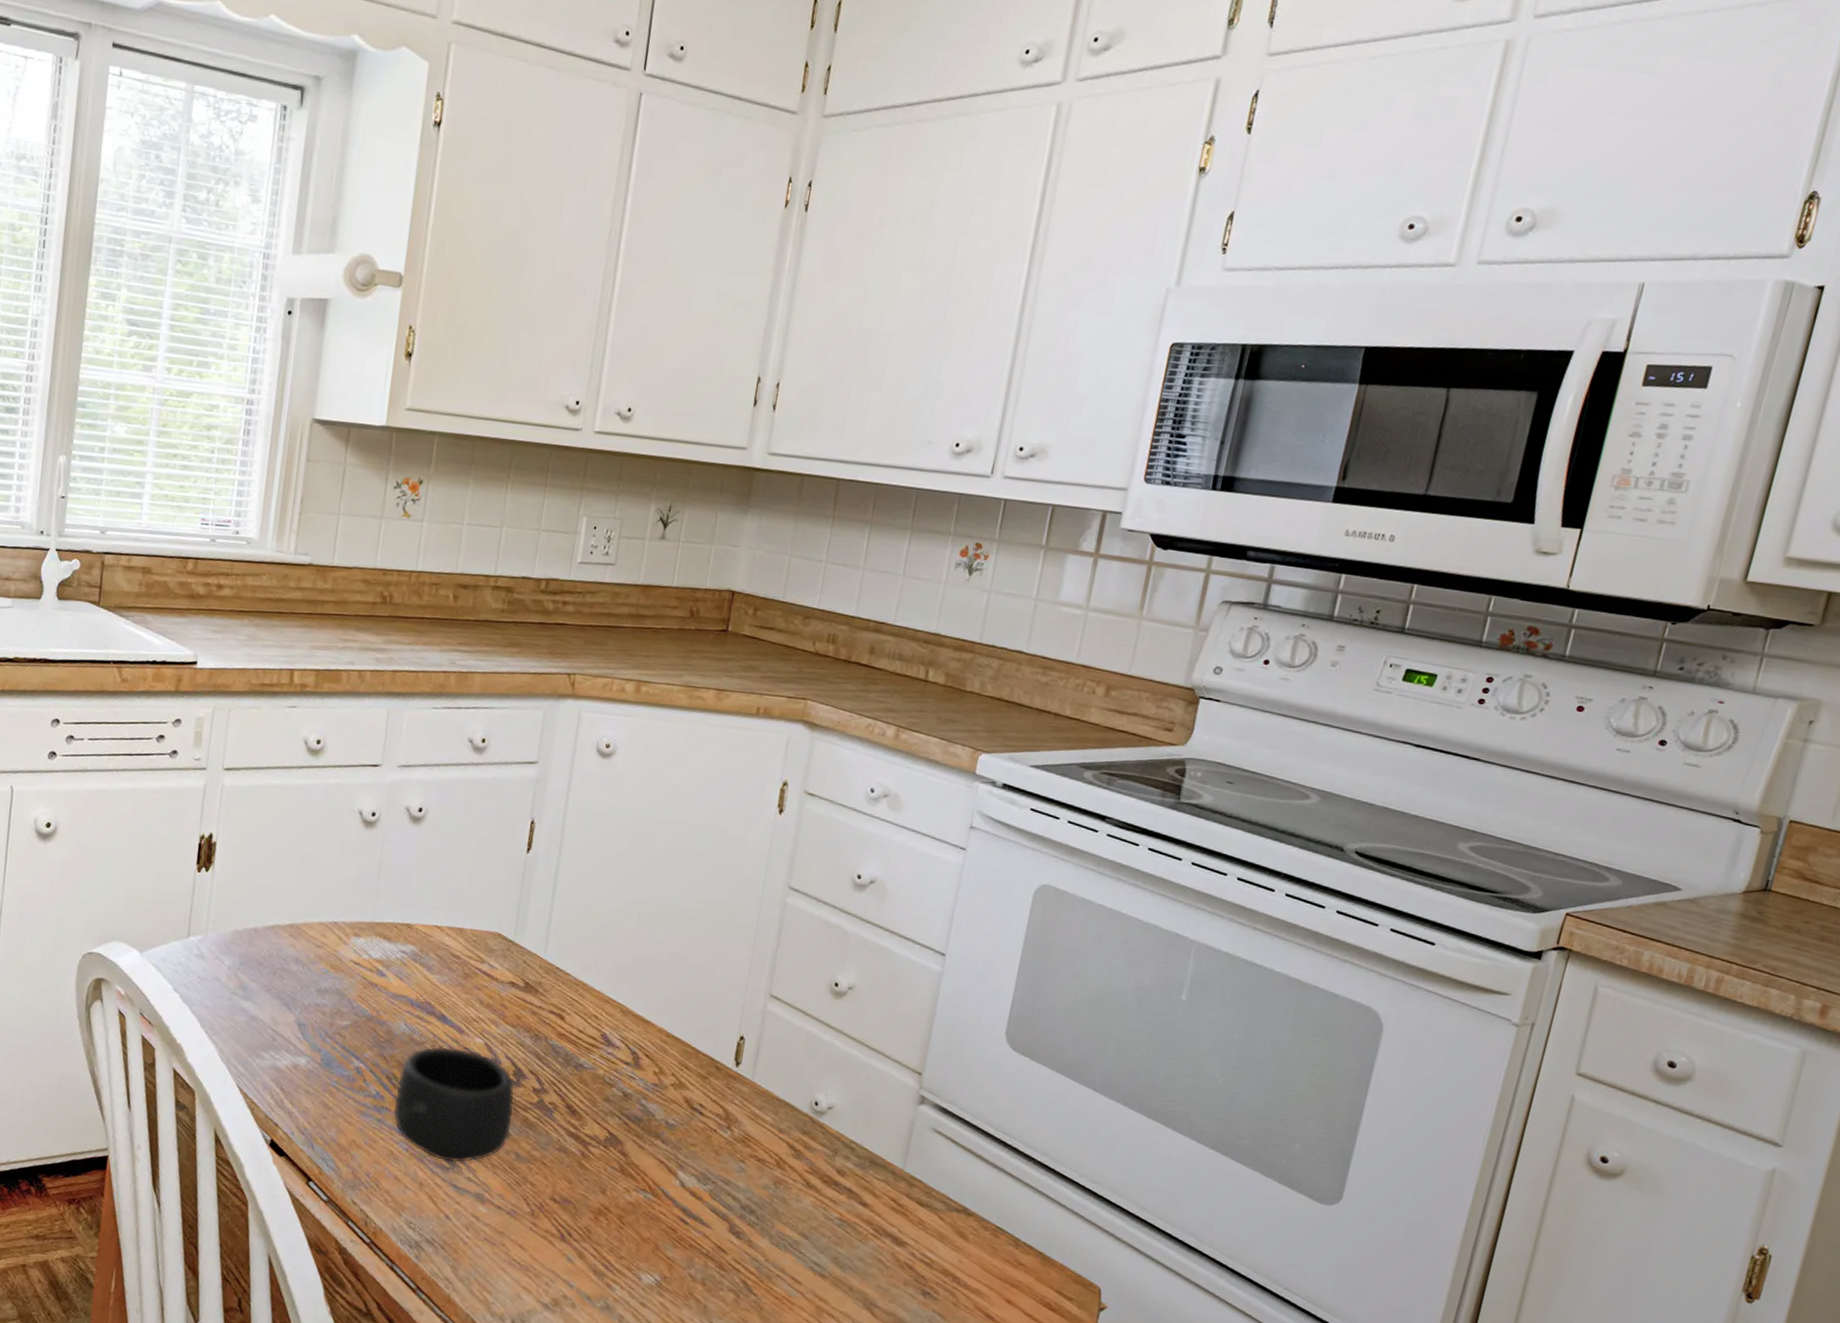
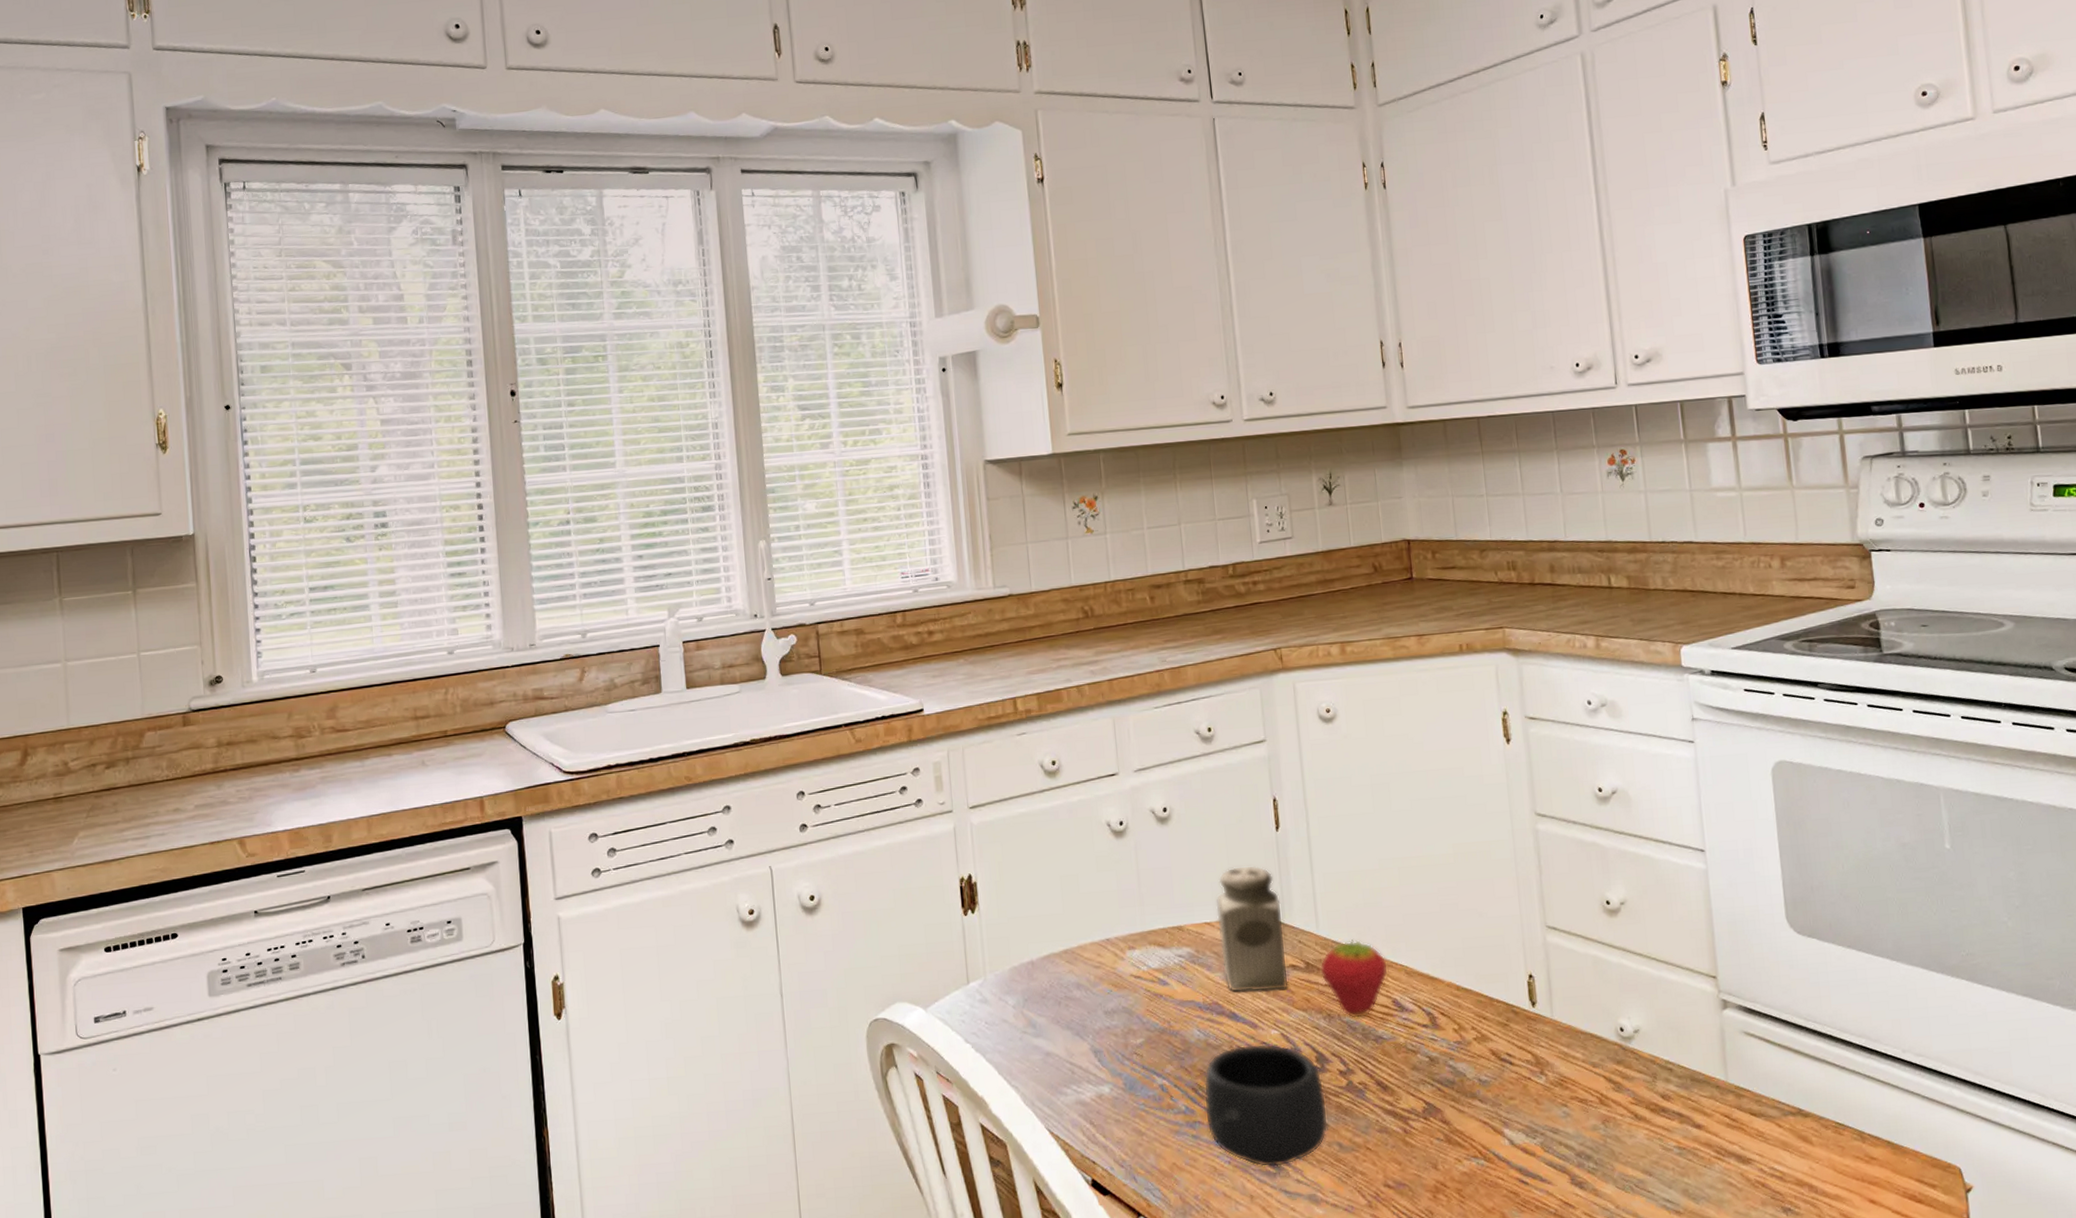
salt shaker: none [442,878,515,1004] -> present [1215,865,1289,993]
fruit: none [537,969,606,1045] -> present [1320,938,1389,1019]

